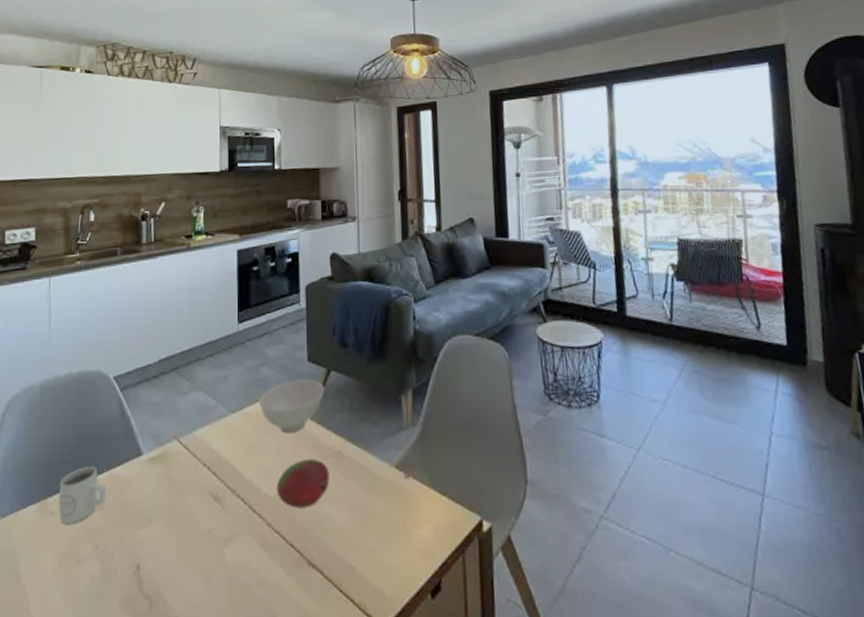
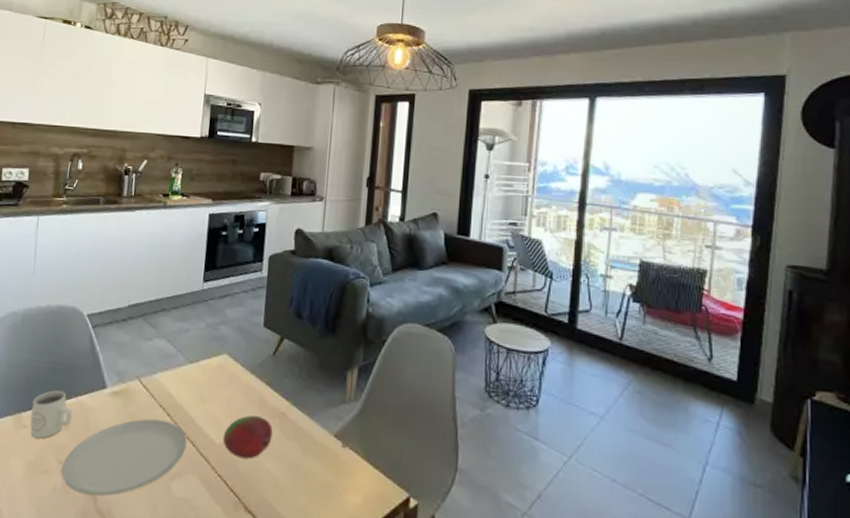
plate: none [99,480,238,579] -> present [61,418,187,496]
bowl: present [258,379,325,433] -> none [214,341,277,390]

